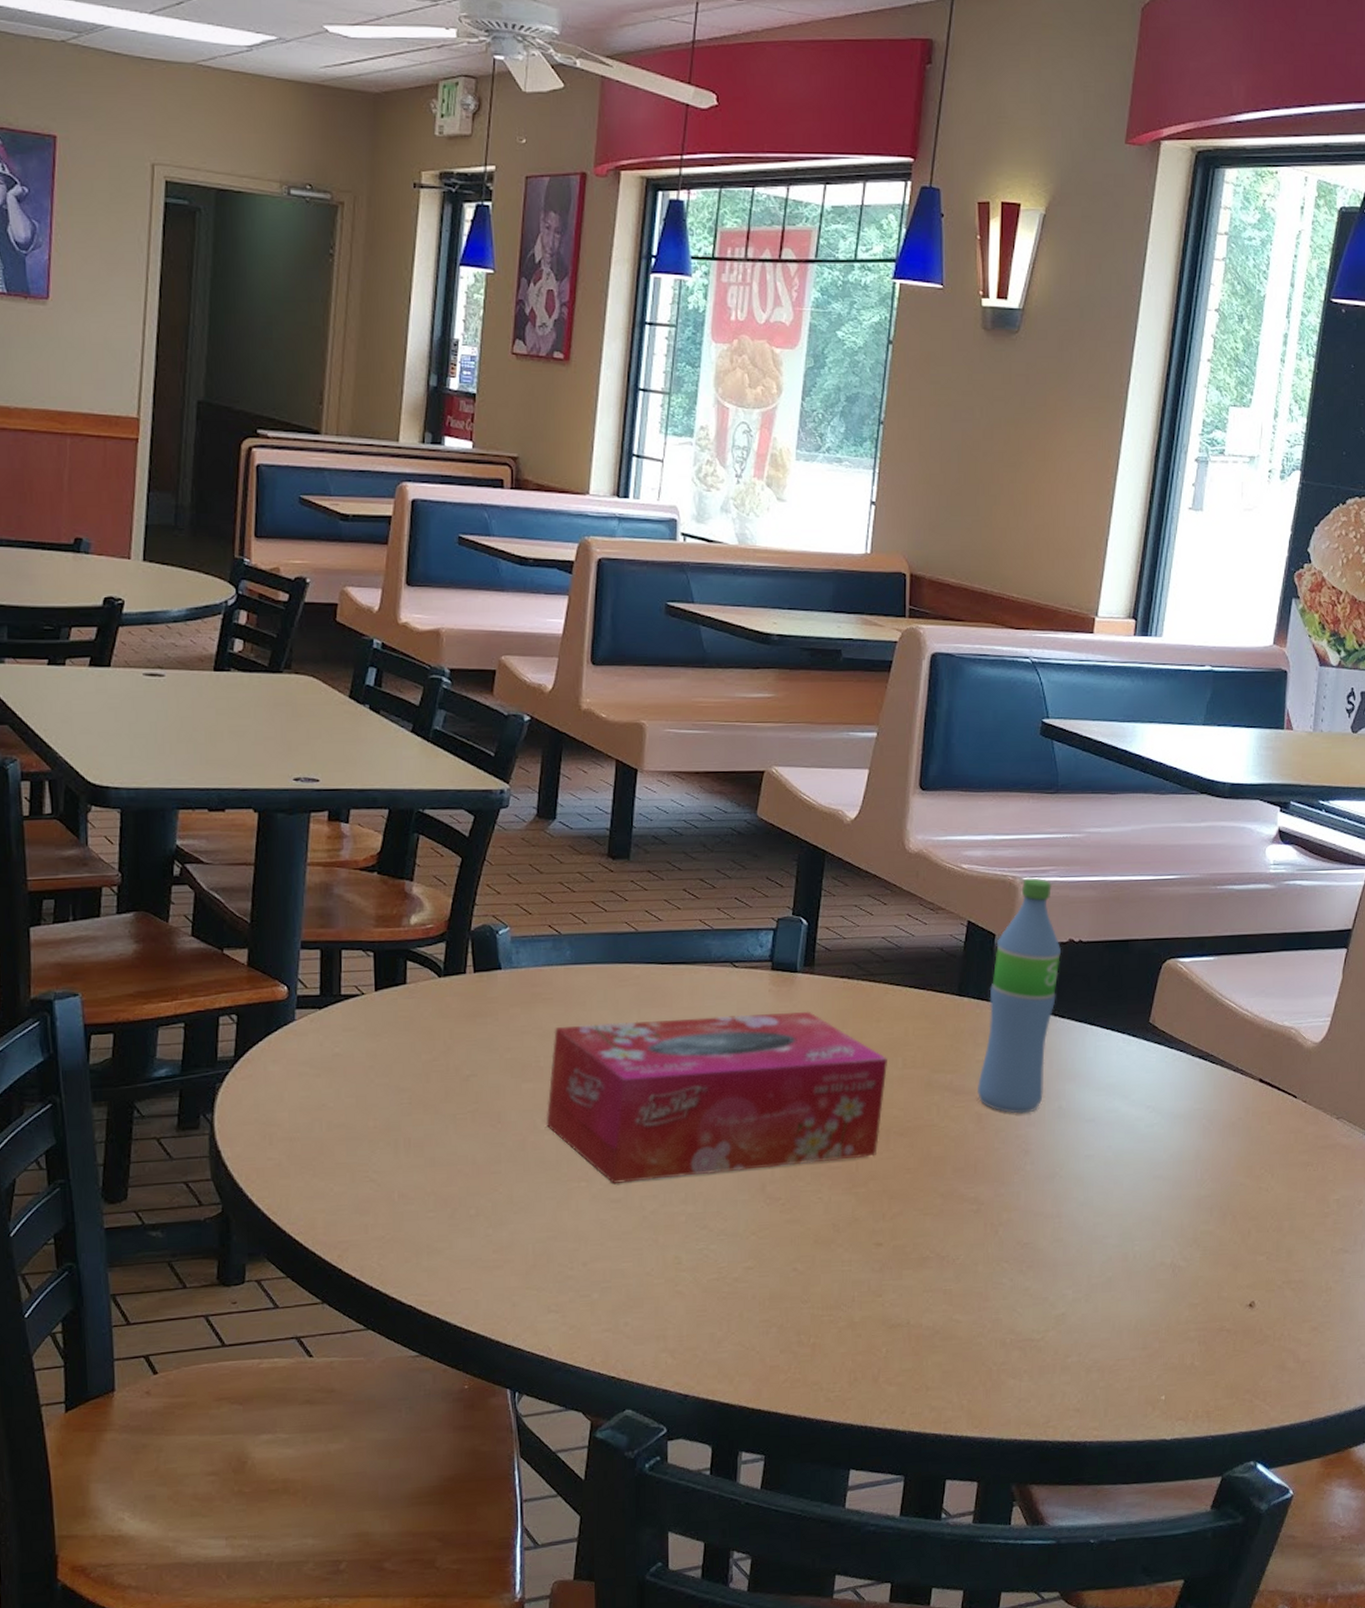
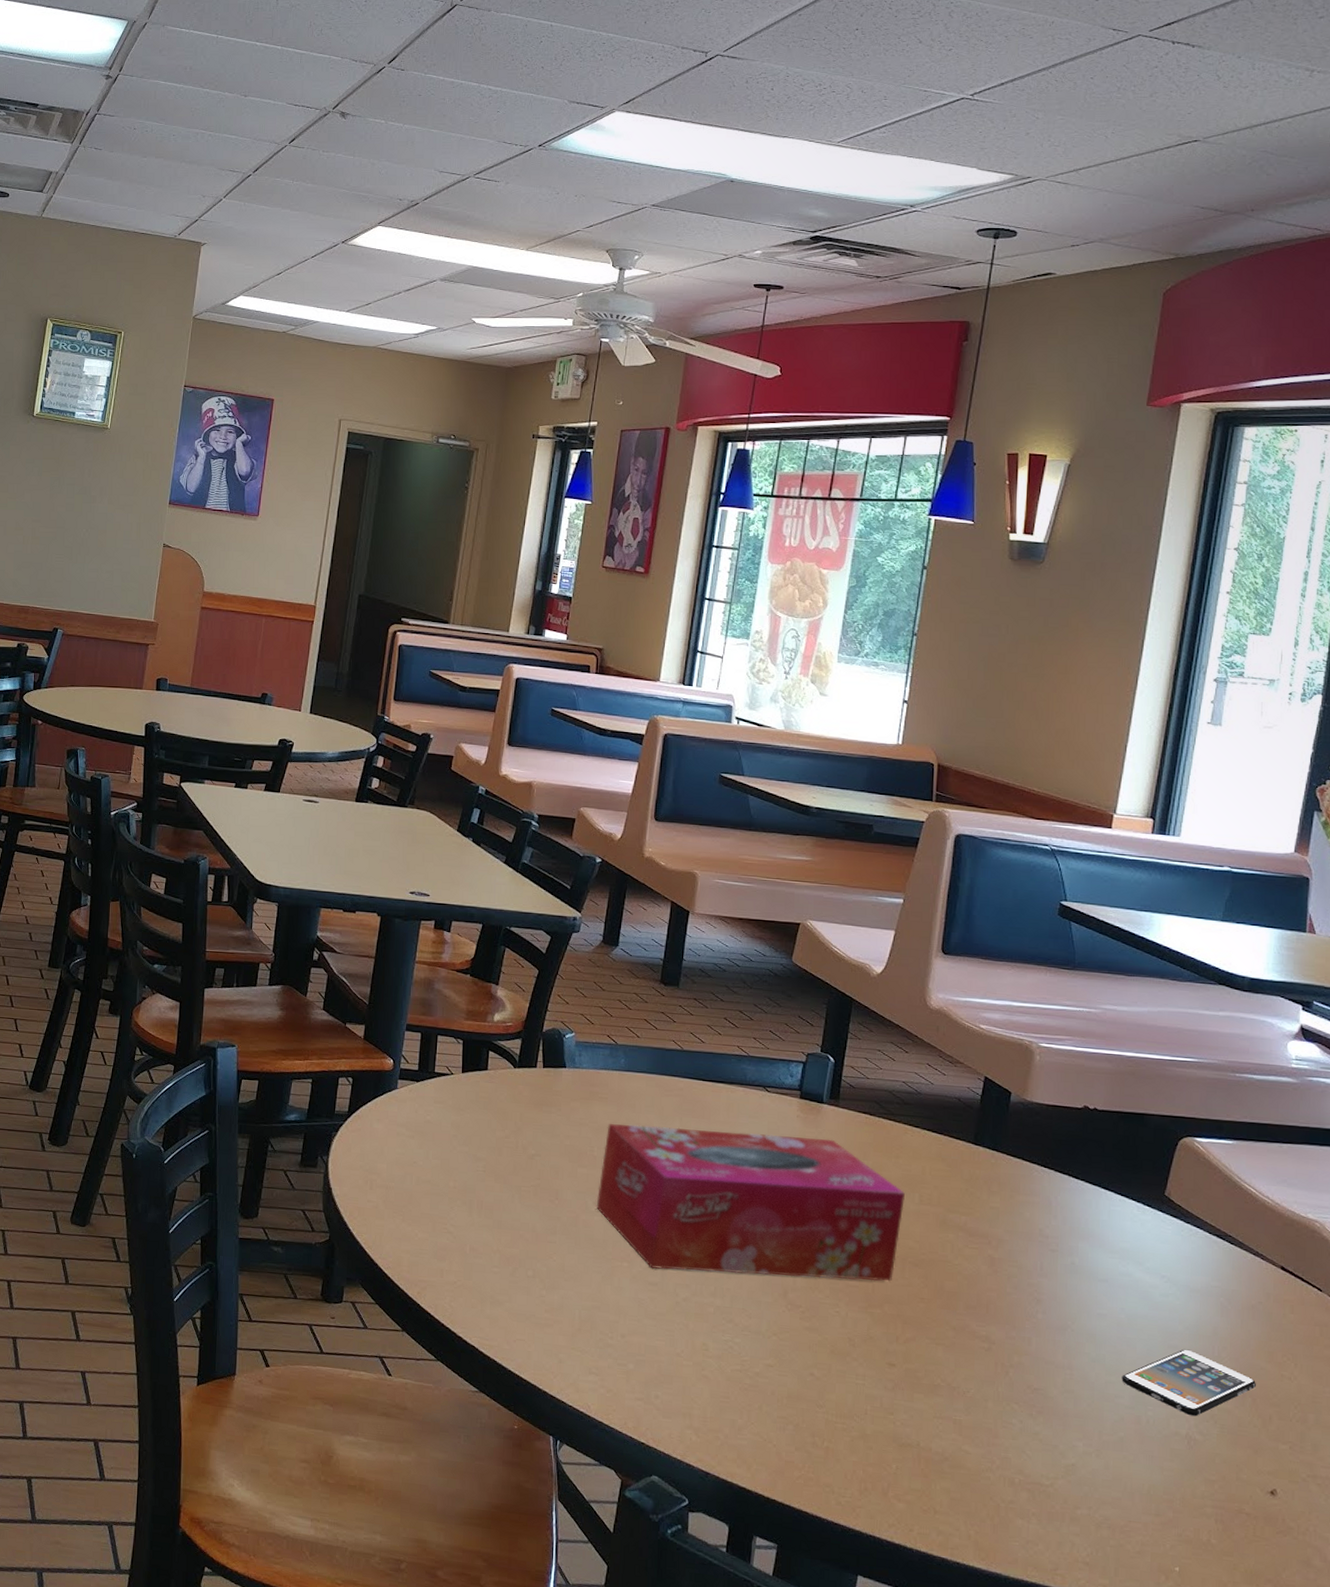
water bottle: present [978,877,1062,1114] -> none [991,1044,1077,1264]
smartphone: none [1109,1177,1236,1244] -> present [1122,1349,1256,1417]

